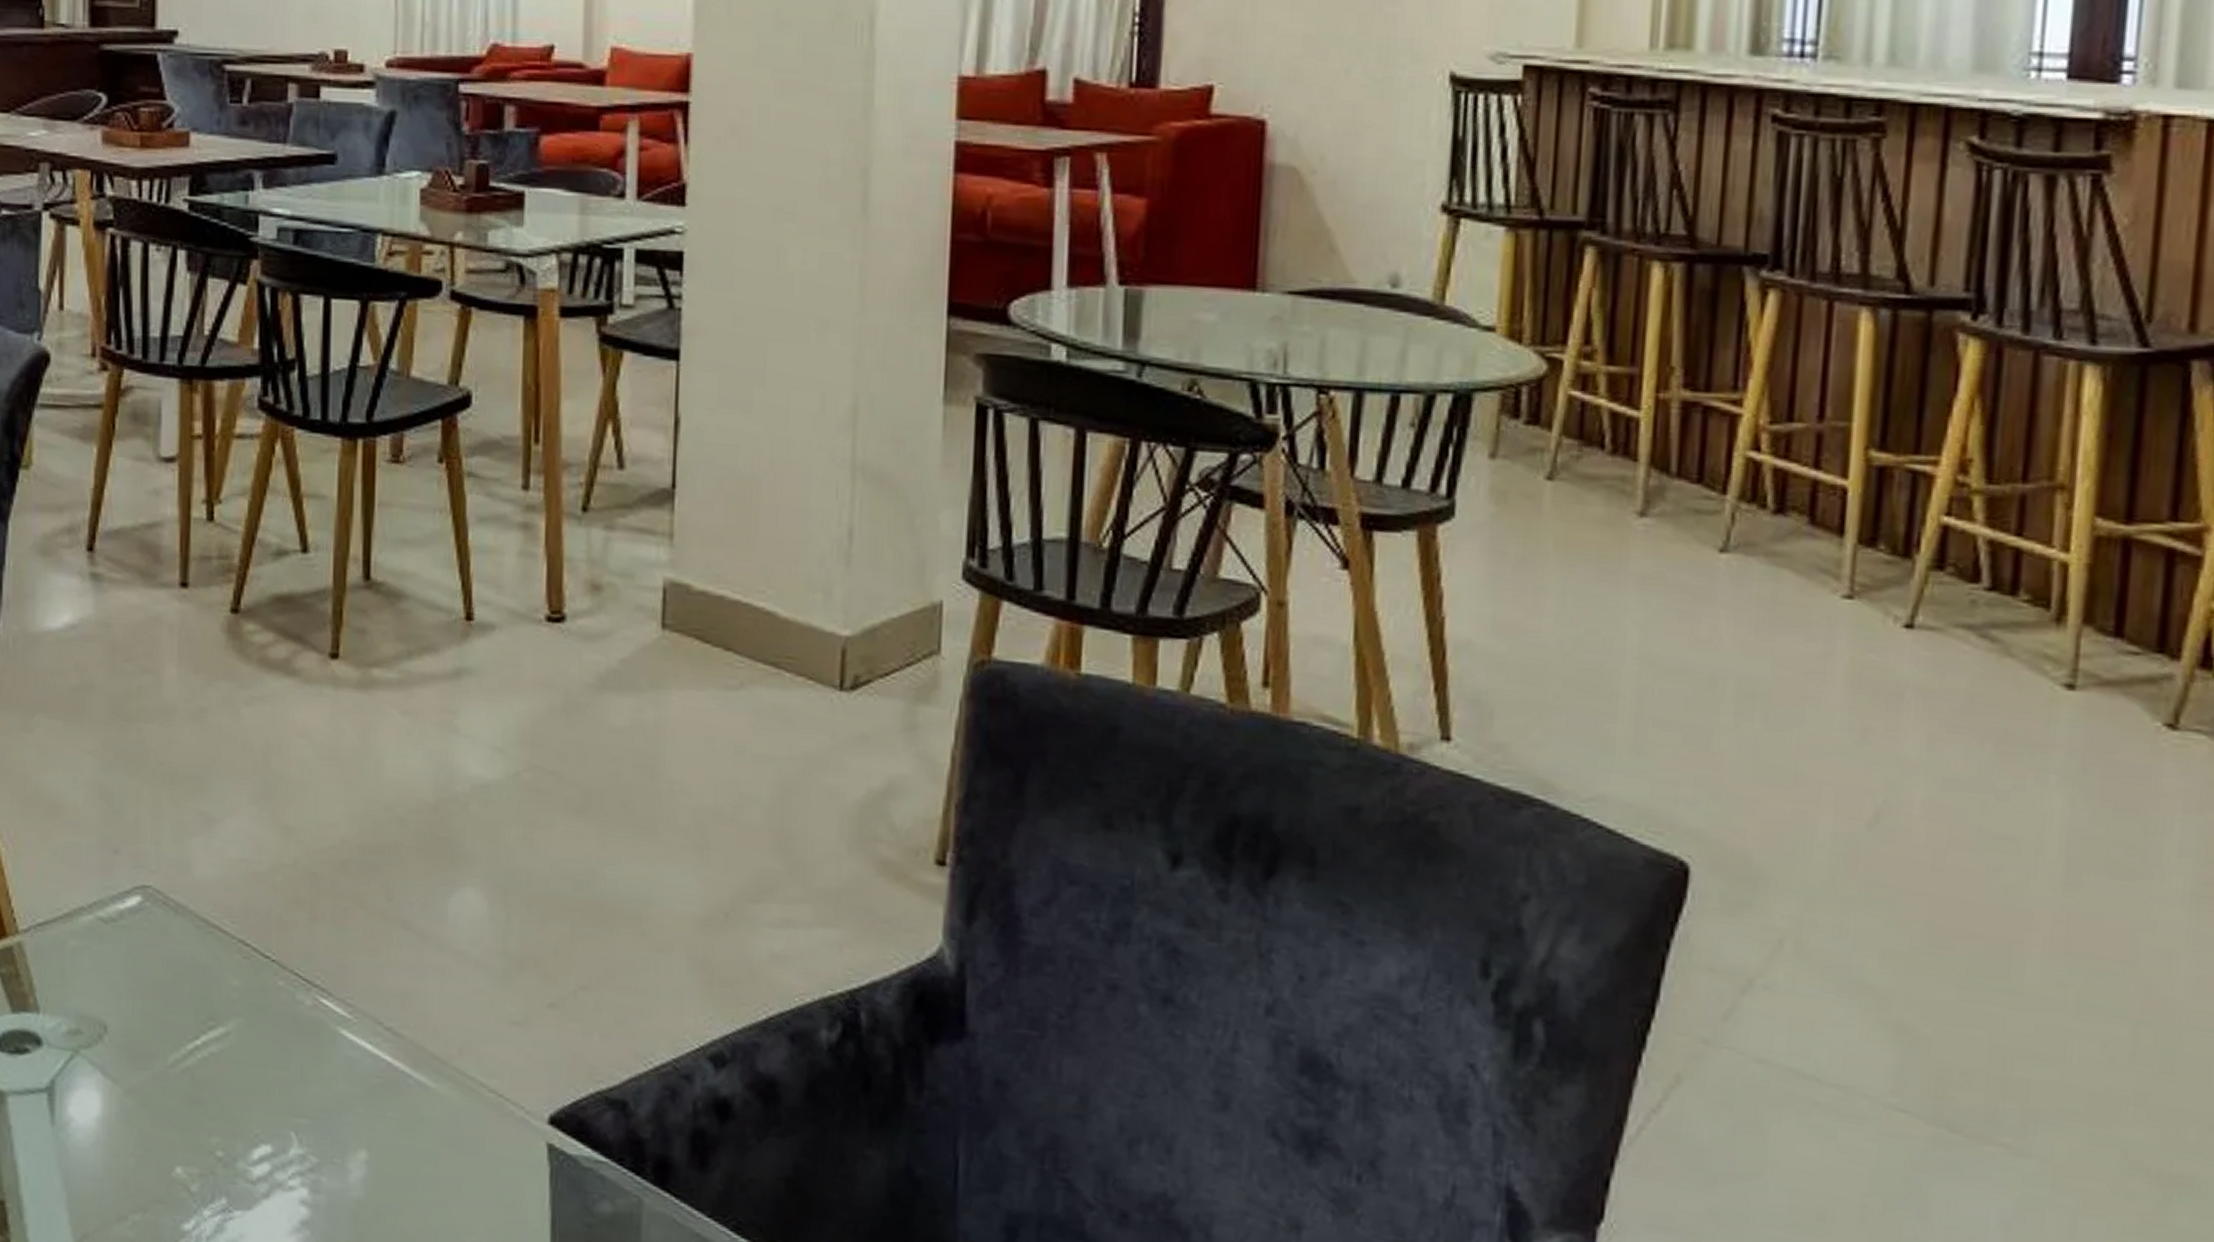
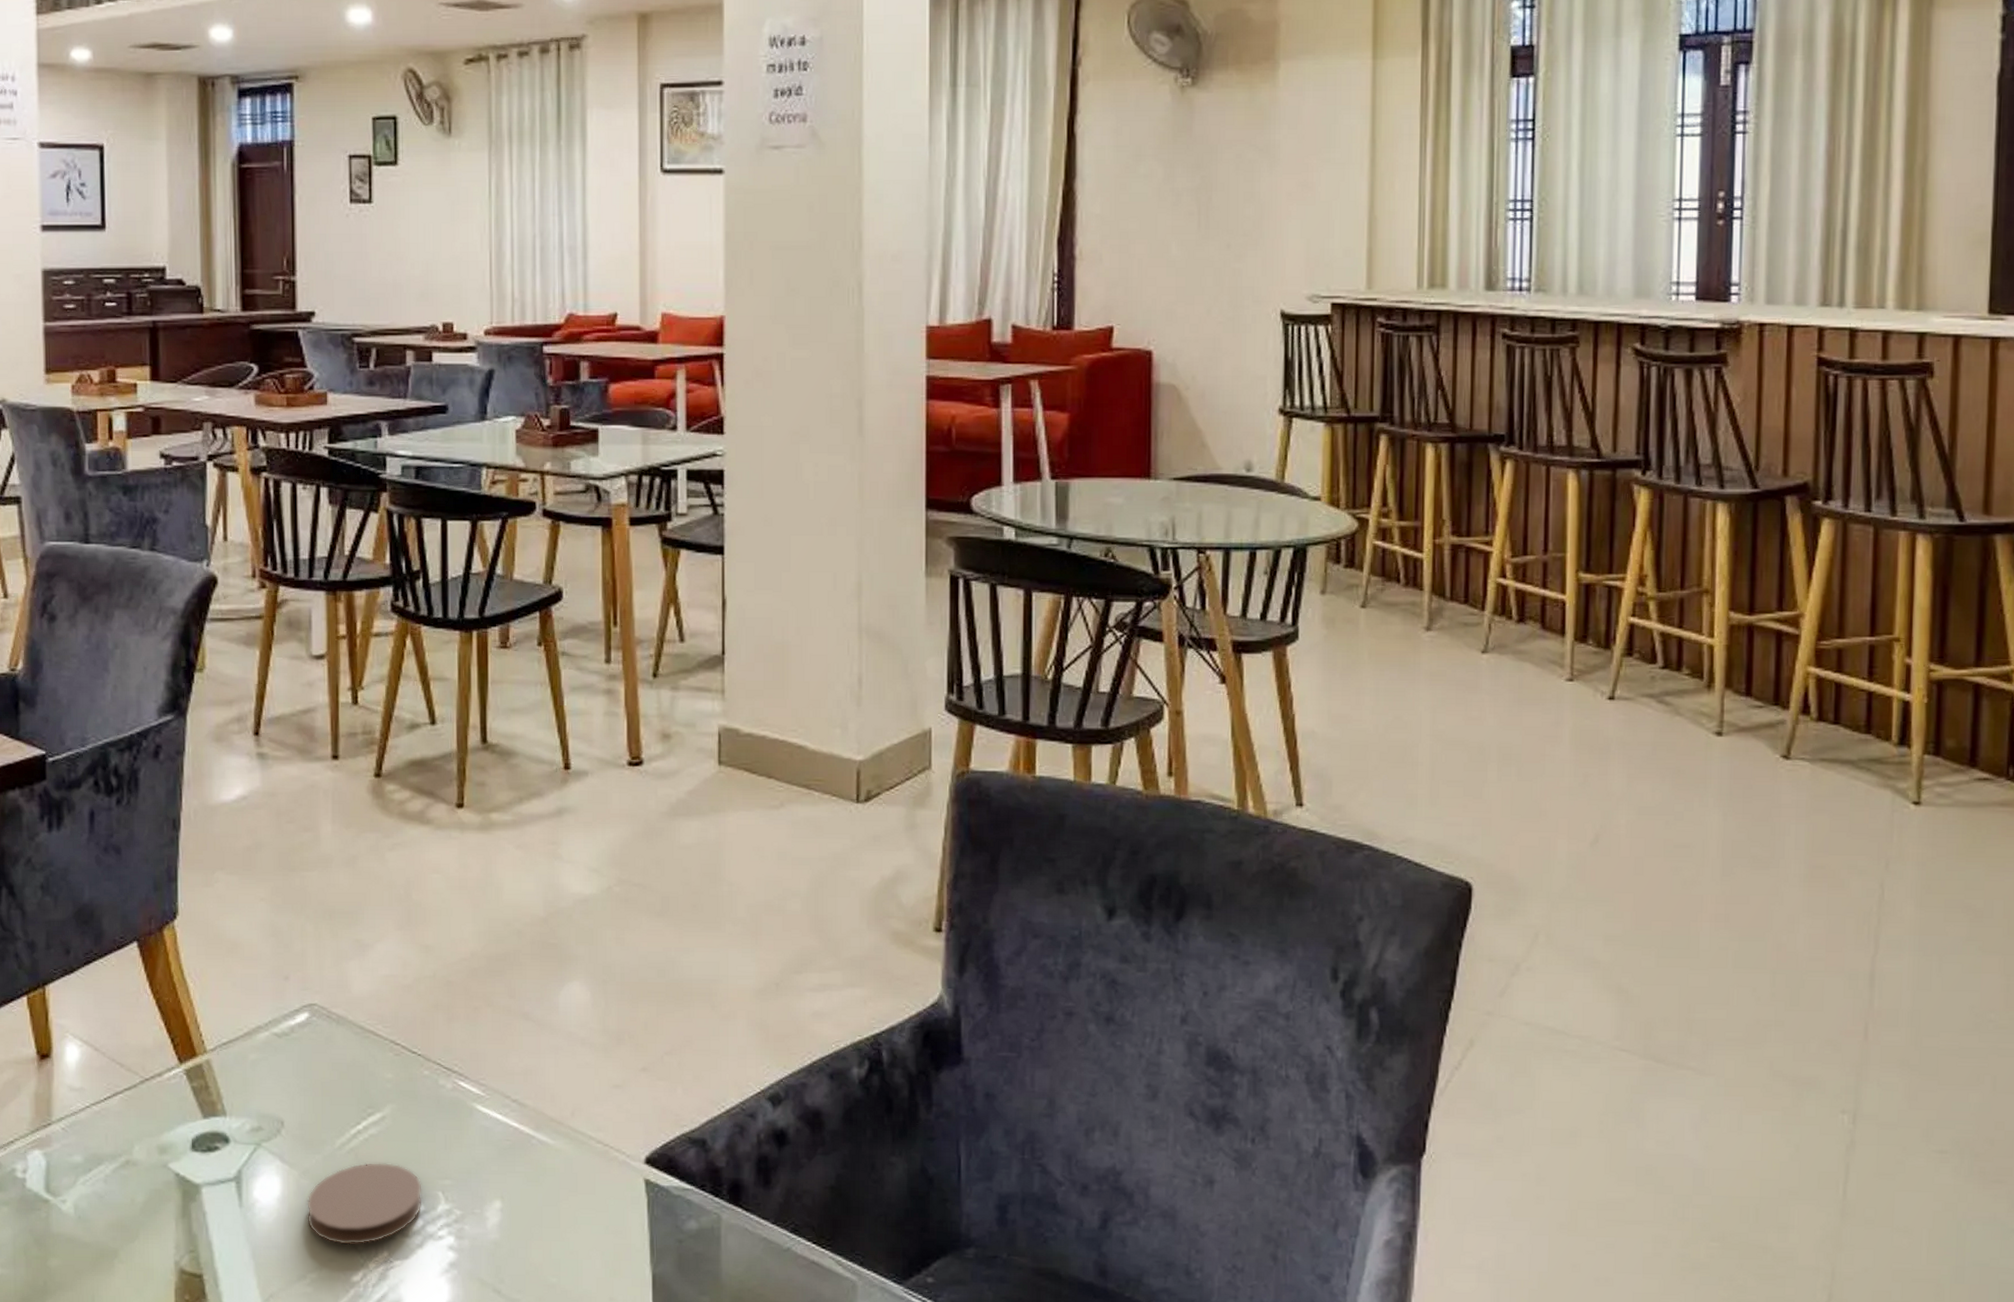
coaster: none [131,1086,271,1187] -> present [307,1162,422,1245]

